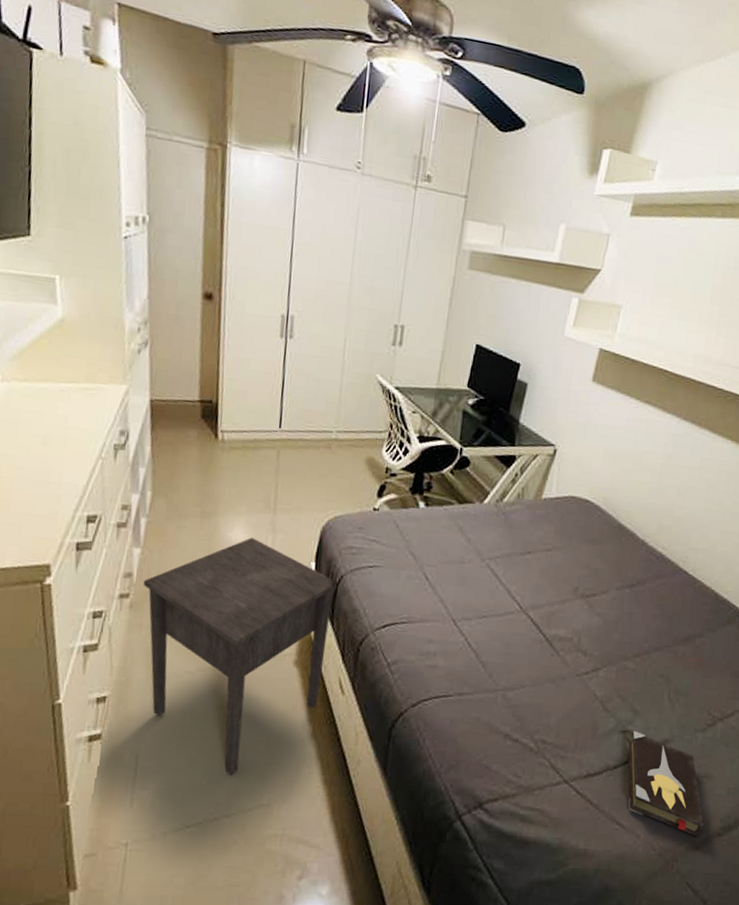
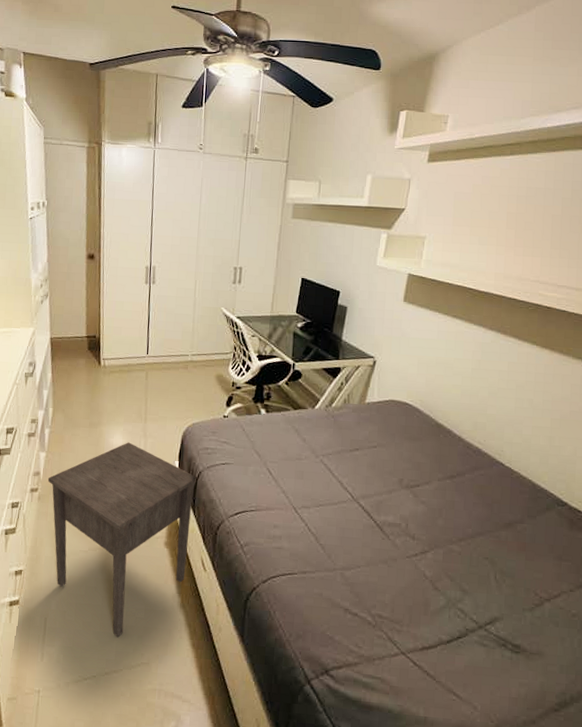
hardback book: present [627,731,705,838] -> none [458,609,540,712]

